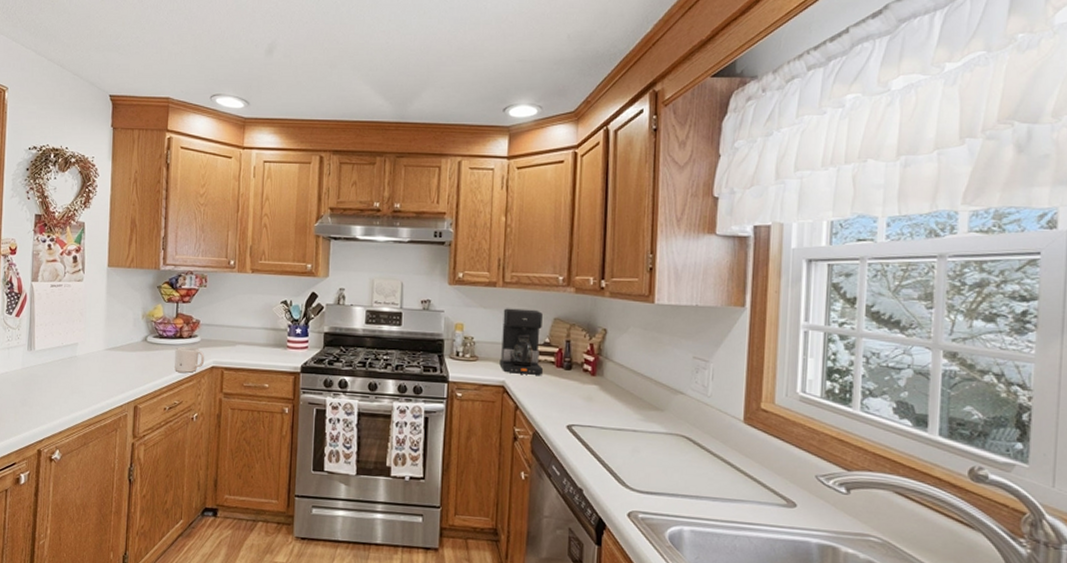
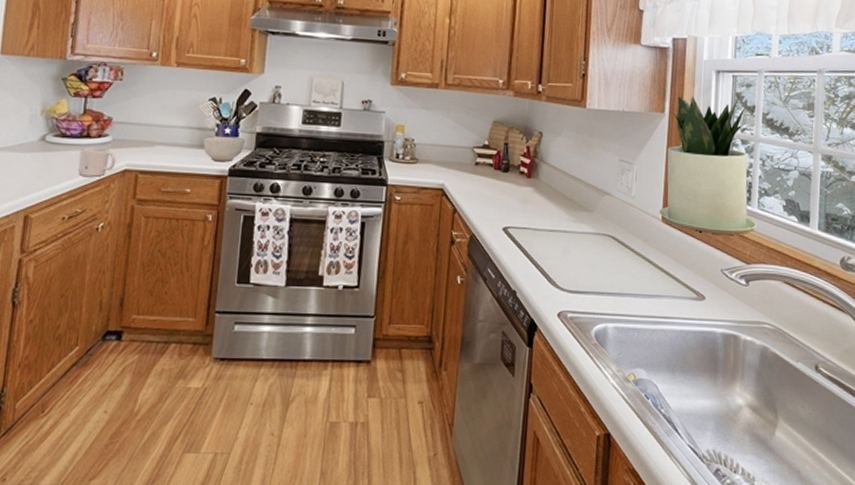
bowl: none [277,335,315,360] -> present [203,135,246,162]
coffee maker: present [499,308,543,375] -> none [439,110,483,178]
planter: none [741,288,860,439] -> present [659,96,758,235]

